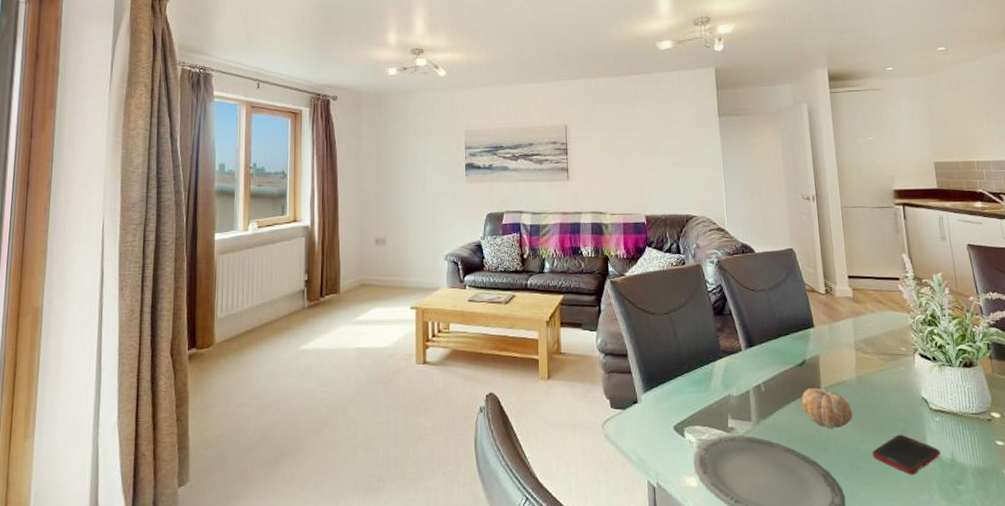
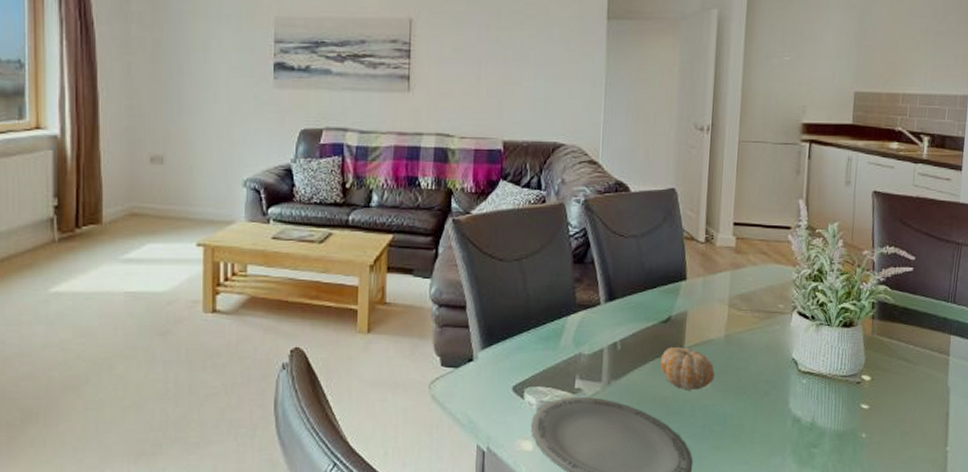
cell phone: present [872,434,941,475] -> none [728,396,801,439]

